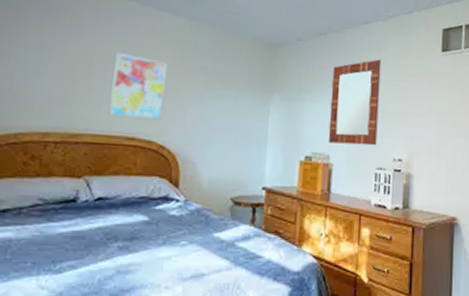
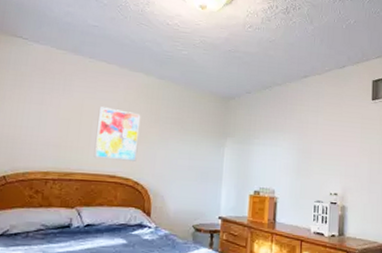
home mirror: present [328,59,382,146] -> none [274,107,319,182]

